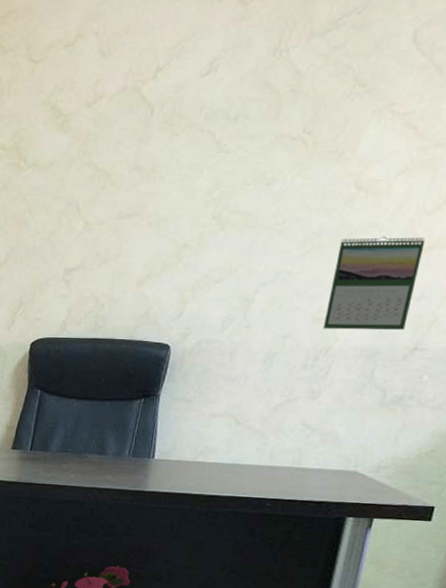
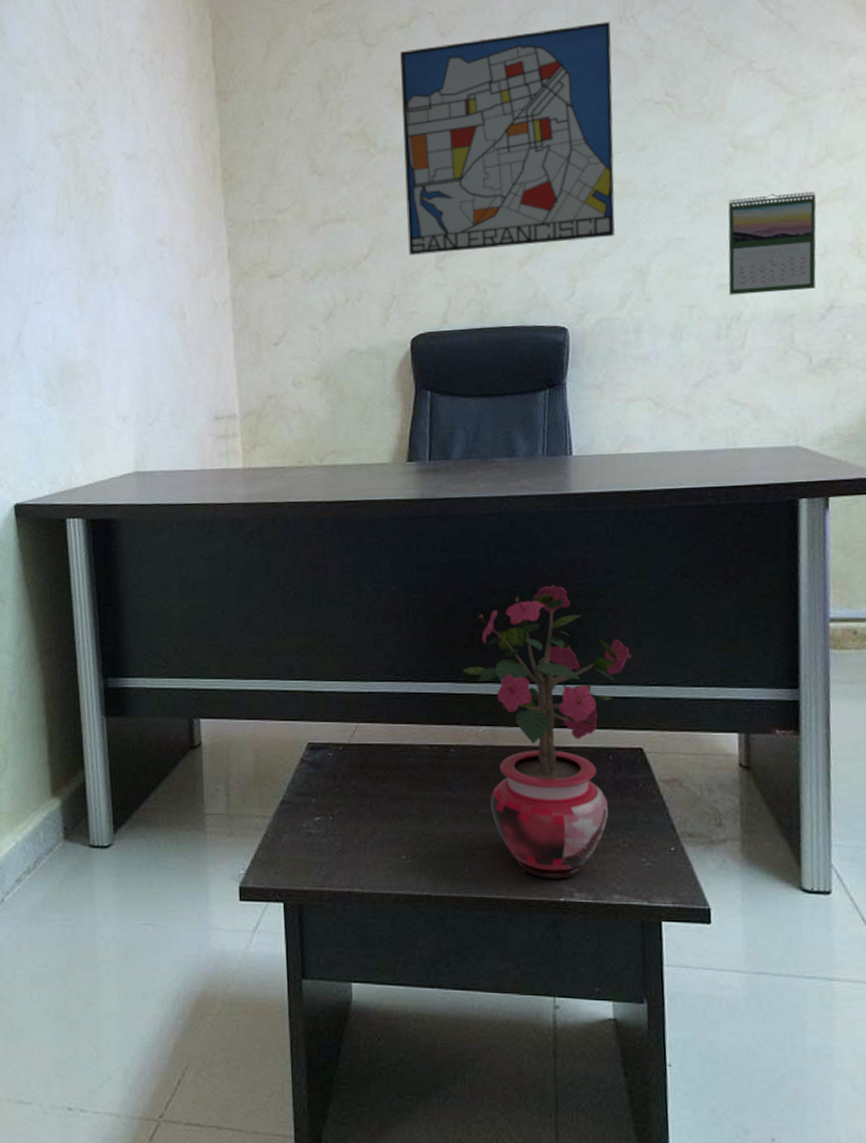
wall art: none [40,53,265,267] -> present [400,21,616,256]

